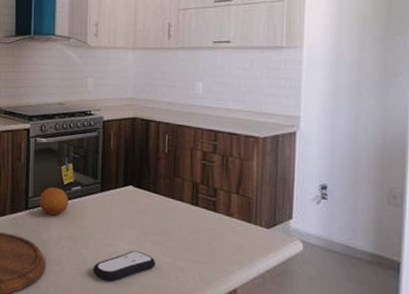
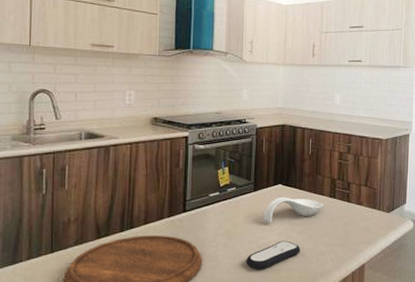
fruit: present [39,187,68,215] -> none [196,190,224,215]
spoon rest: none [111,200,184,230] -> present [262,197,324,223]

